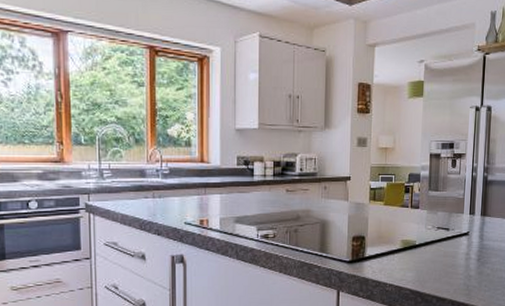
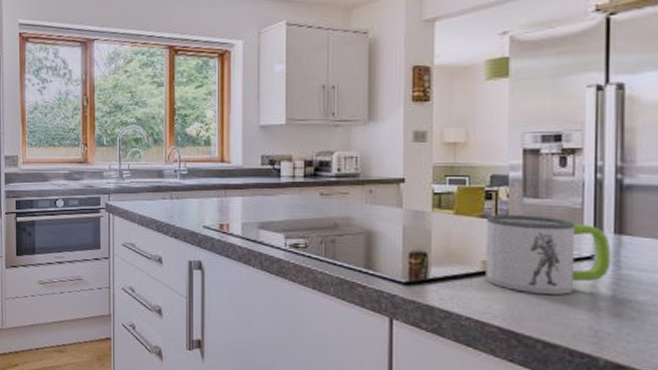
mug: none [403,204,479,262] -> present [485,214,611,295]

